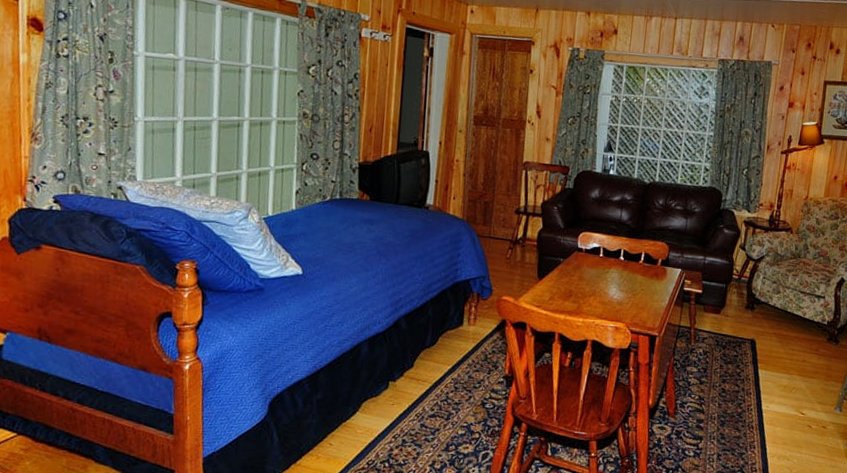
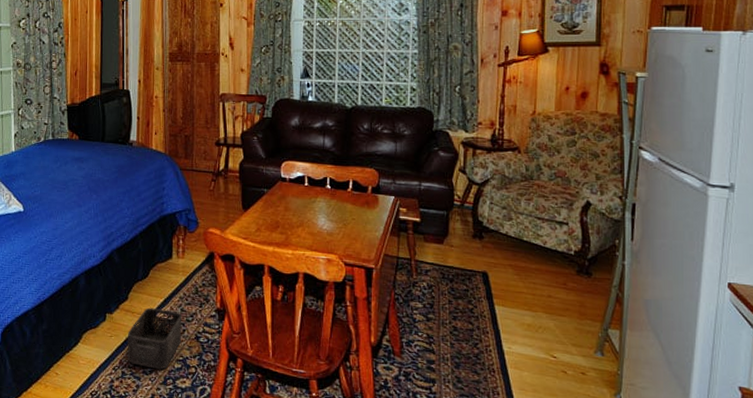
storage bin: none [409,375,470,436] -> present [128,307,182,370]

